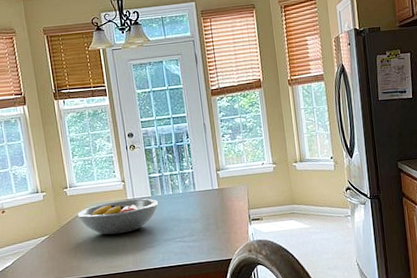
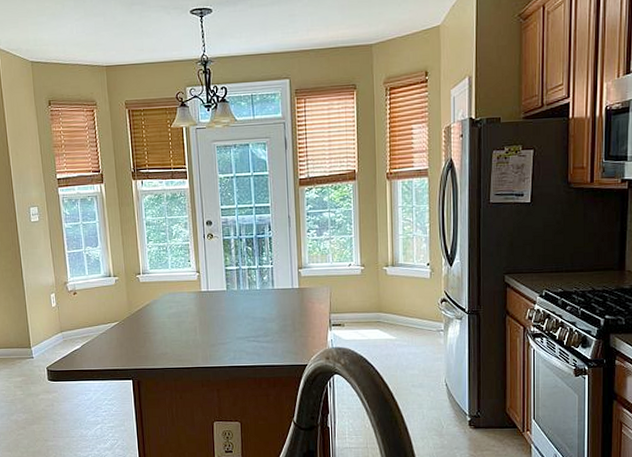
fruit bowl: present [77,198,159,235] -> none [148,291,234,327]

